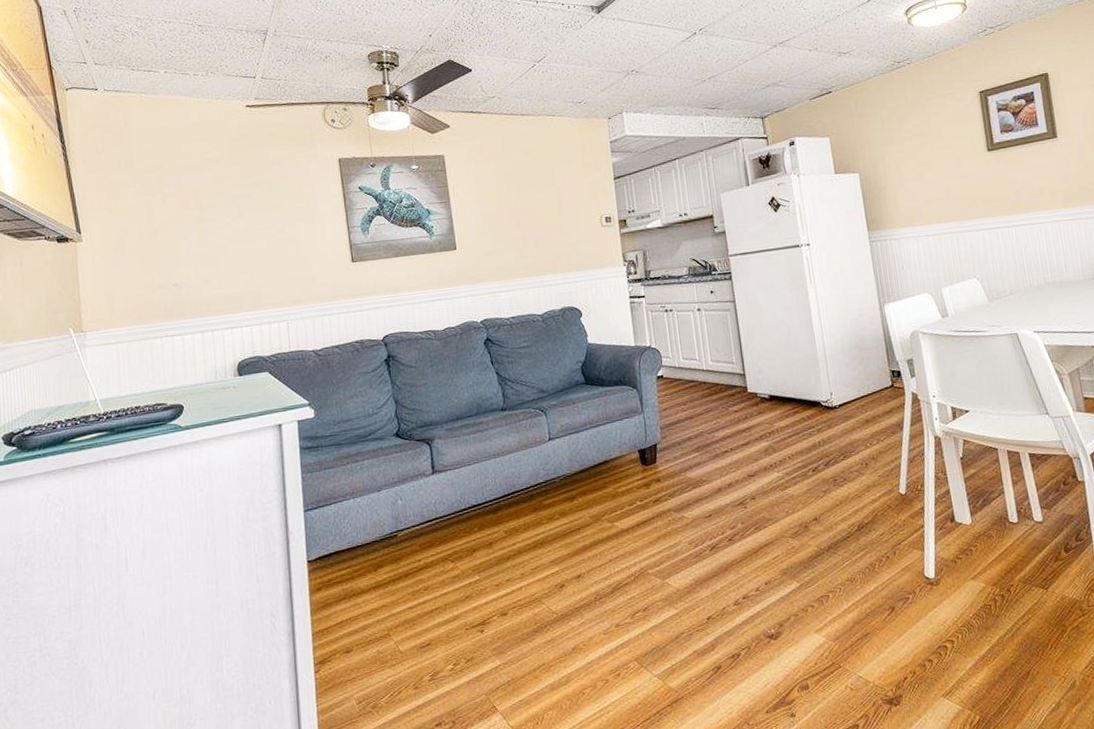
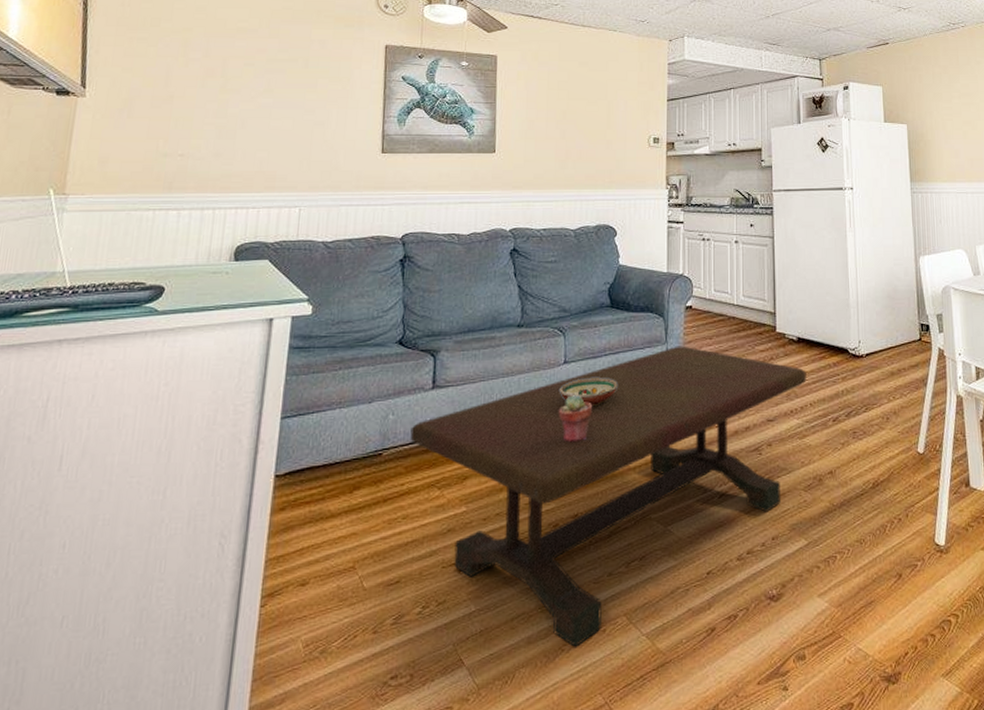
coffee table: none [419,413,783,690] -> present [410,346,807,647]
decorative bowl: none [548,450,602,477] -> present [560,378,618,406]
potted succulent: none [550,468,582,512] -> present [559,395,593,443]

